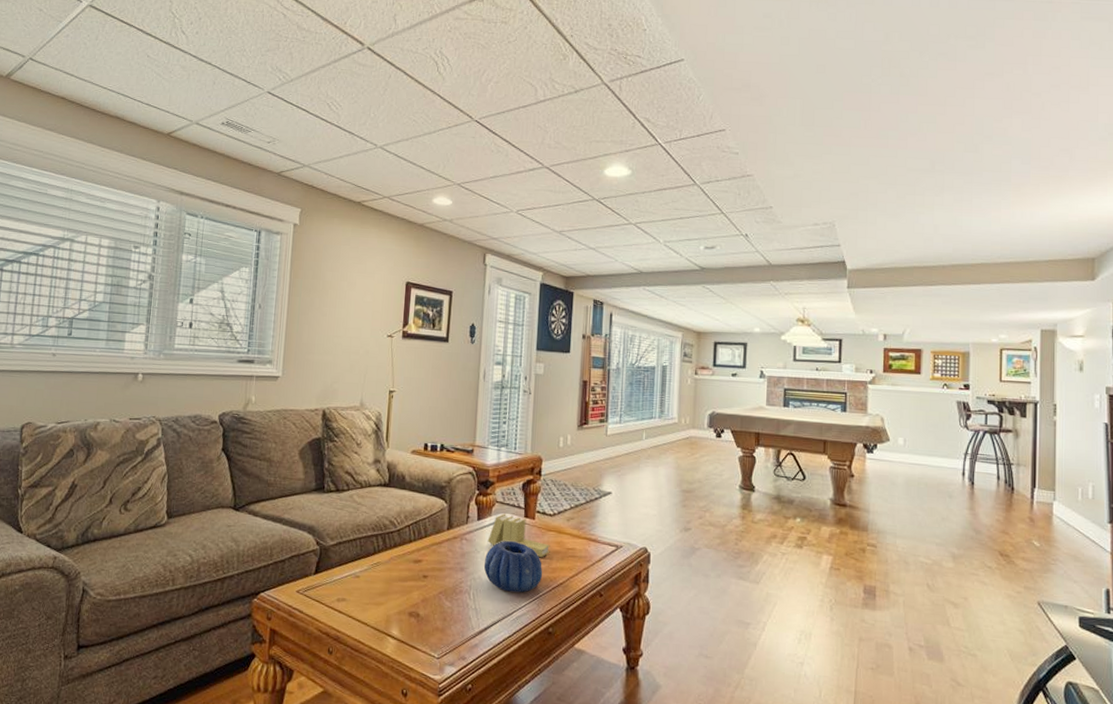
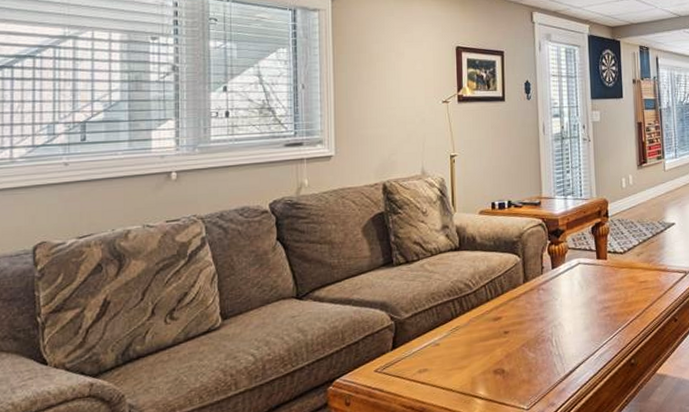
decorative bowl: present [483,540,543,593] -> none [562,283,620,333]
books: present [487,513,551,557] -> none [564,258,625,294]

